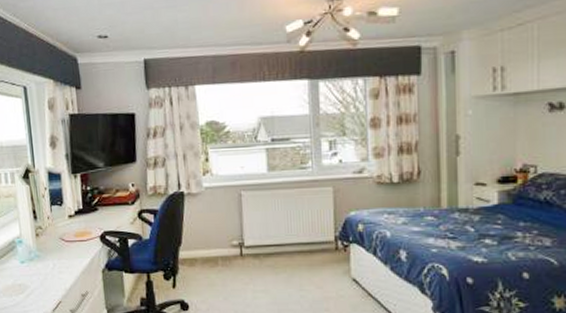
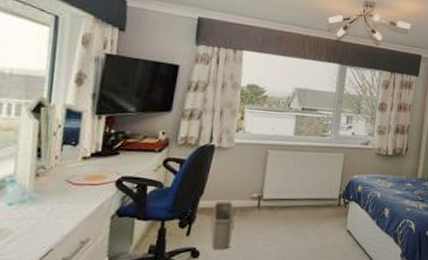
basket: none [194,250,219,303] -> present [210,201,235,250]

